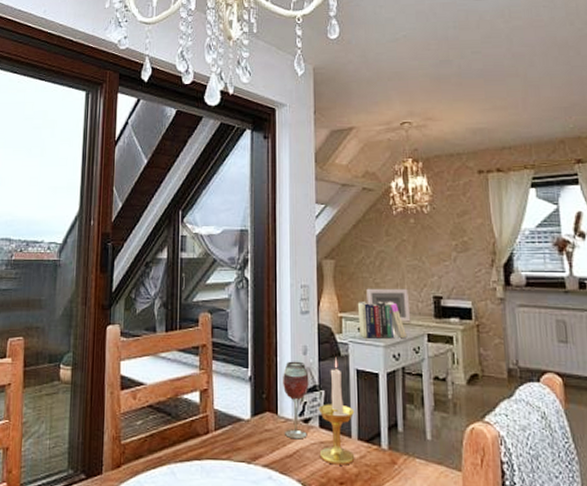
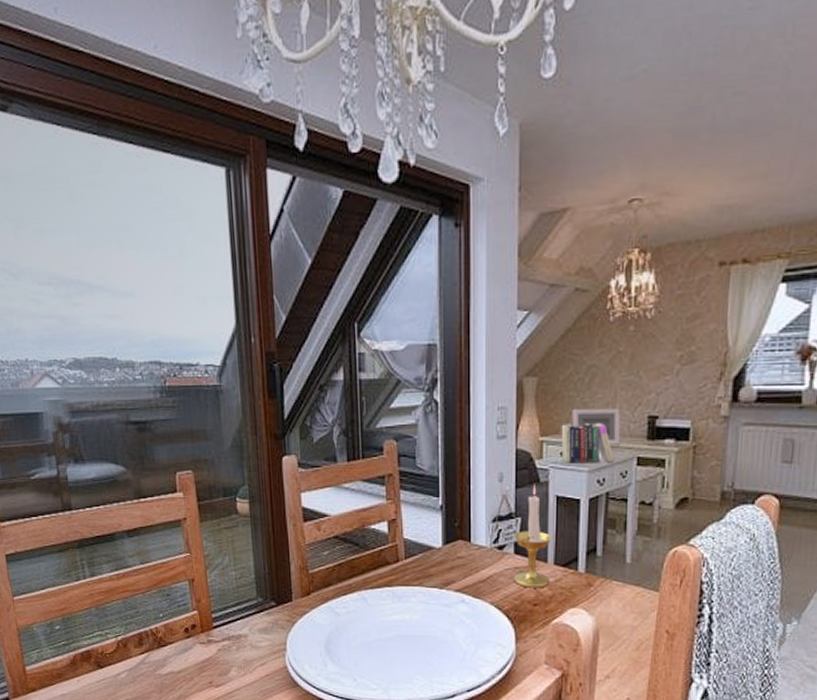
wineglass: present [282,361,309,440] -> none [475,489,505,566]

